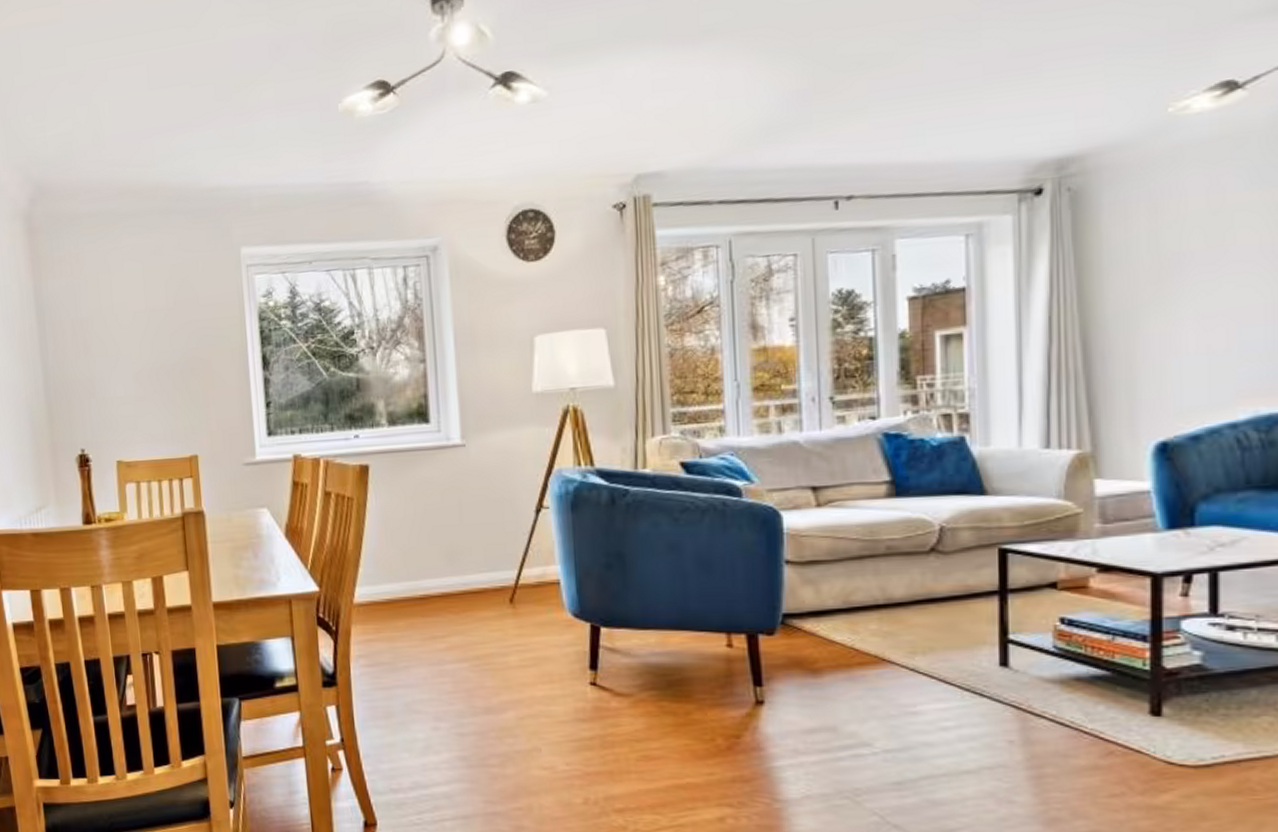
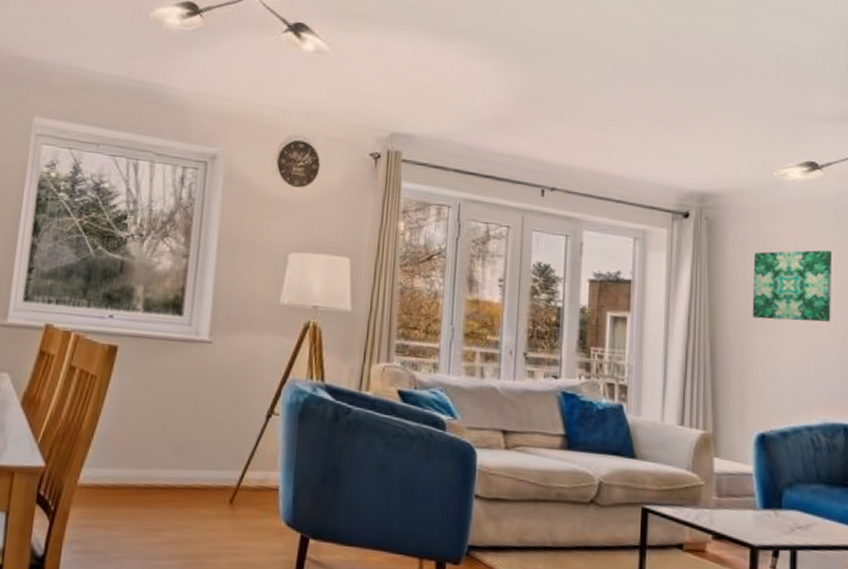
wall art: none [1141,194,1264,303] -> present [752,250,832,322]

